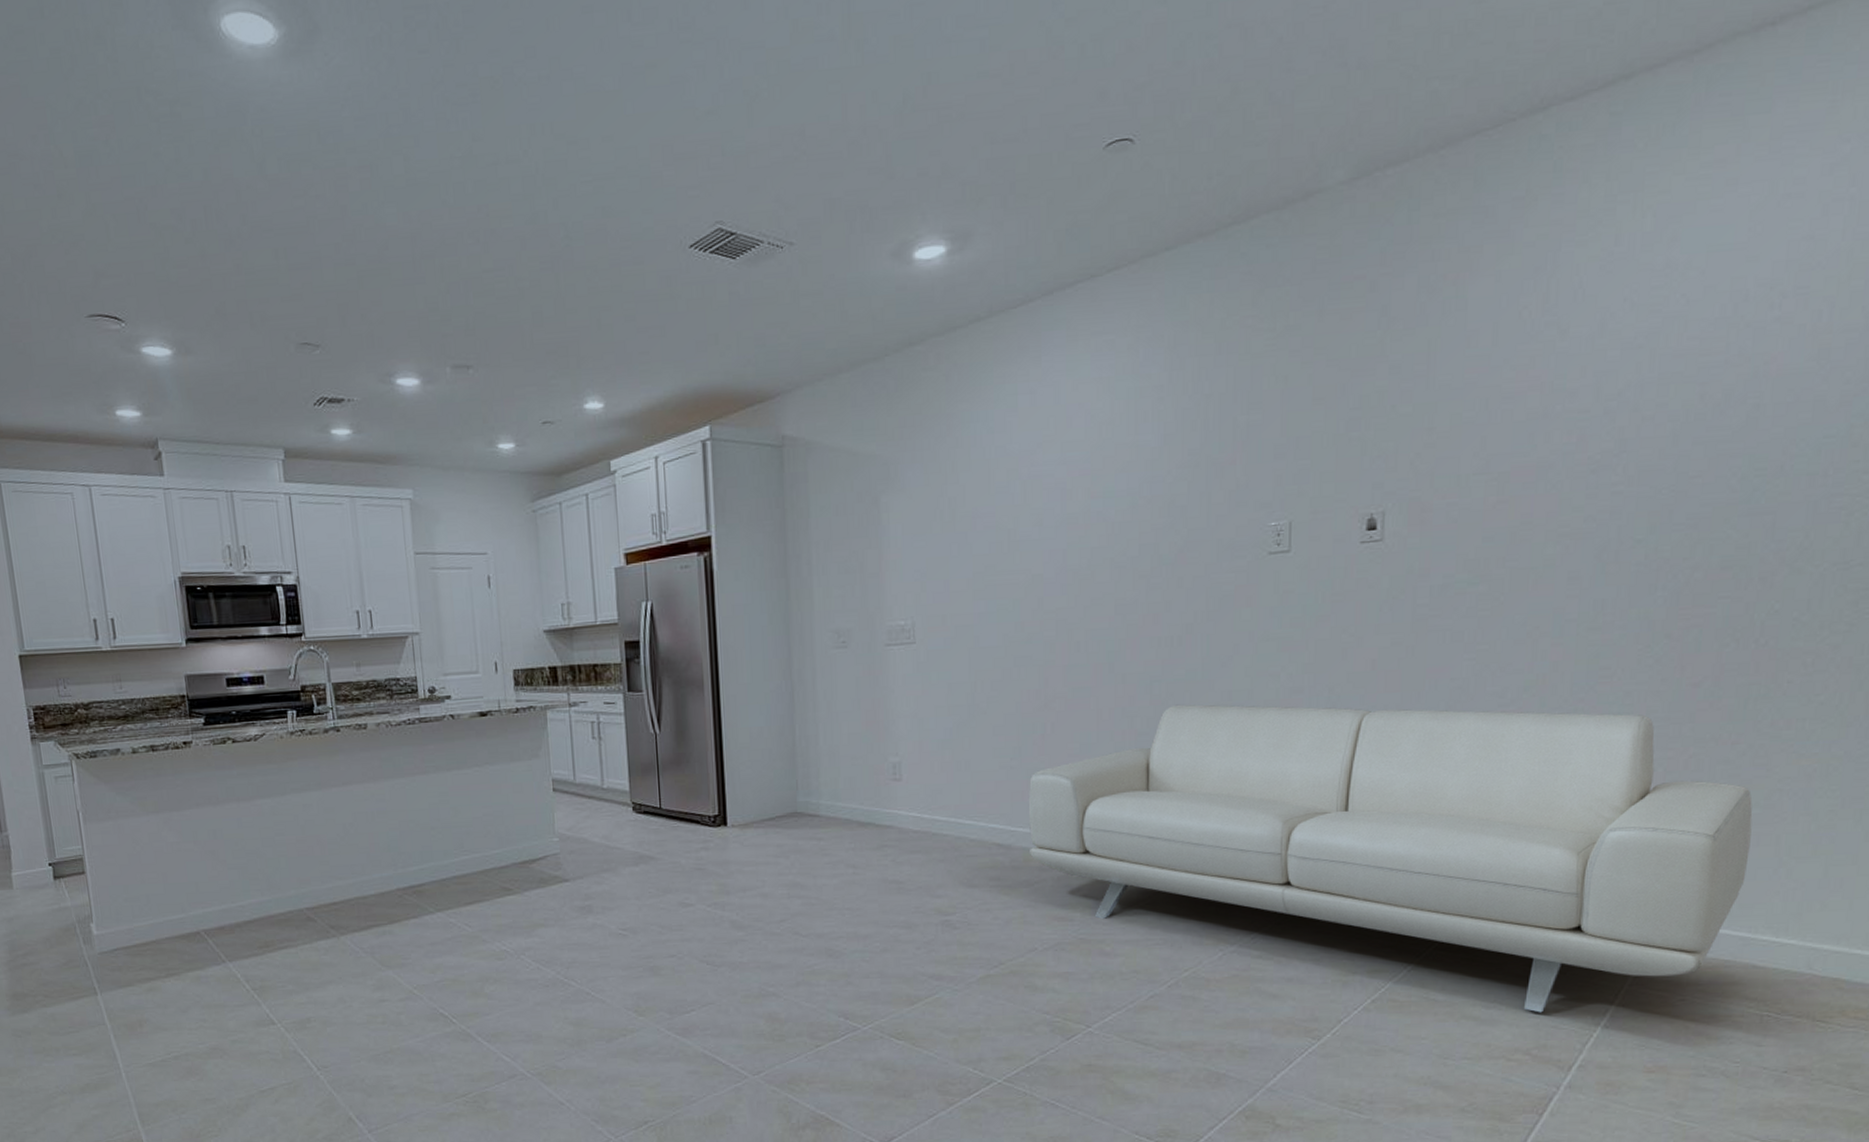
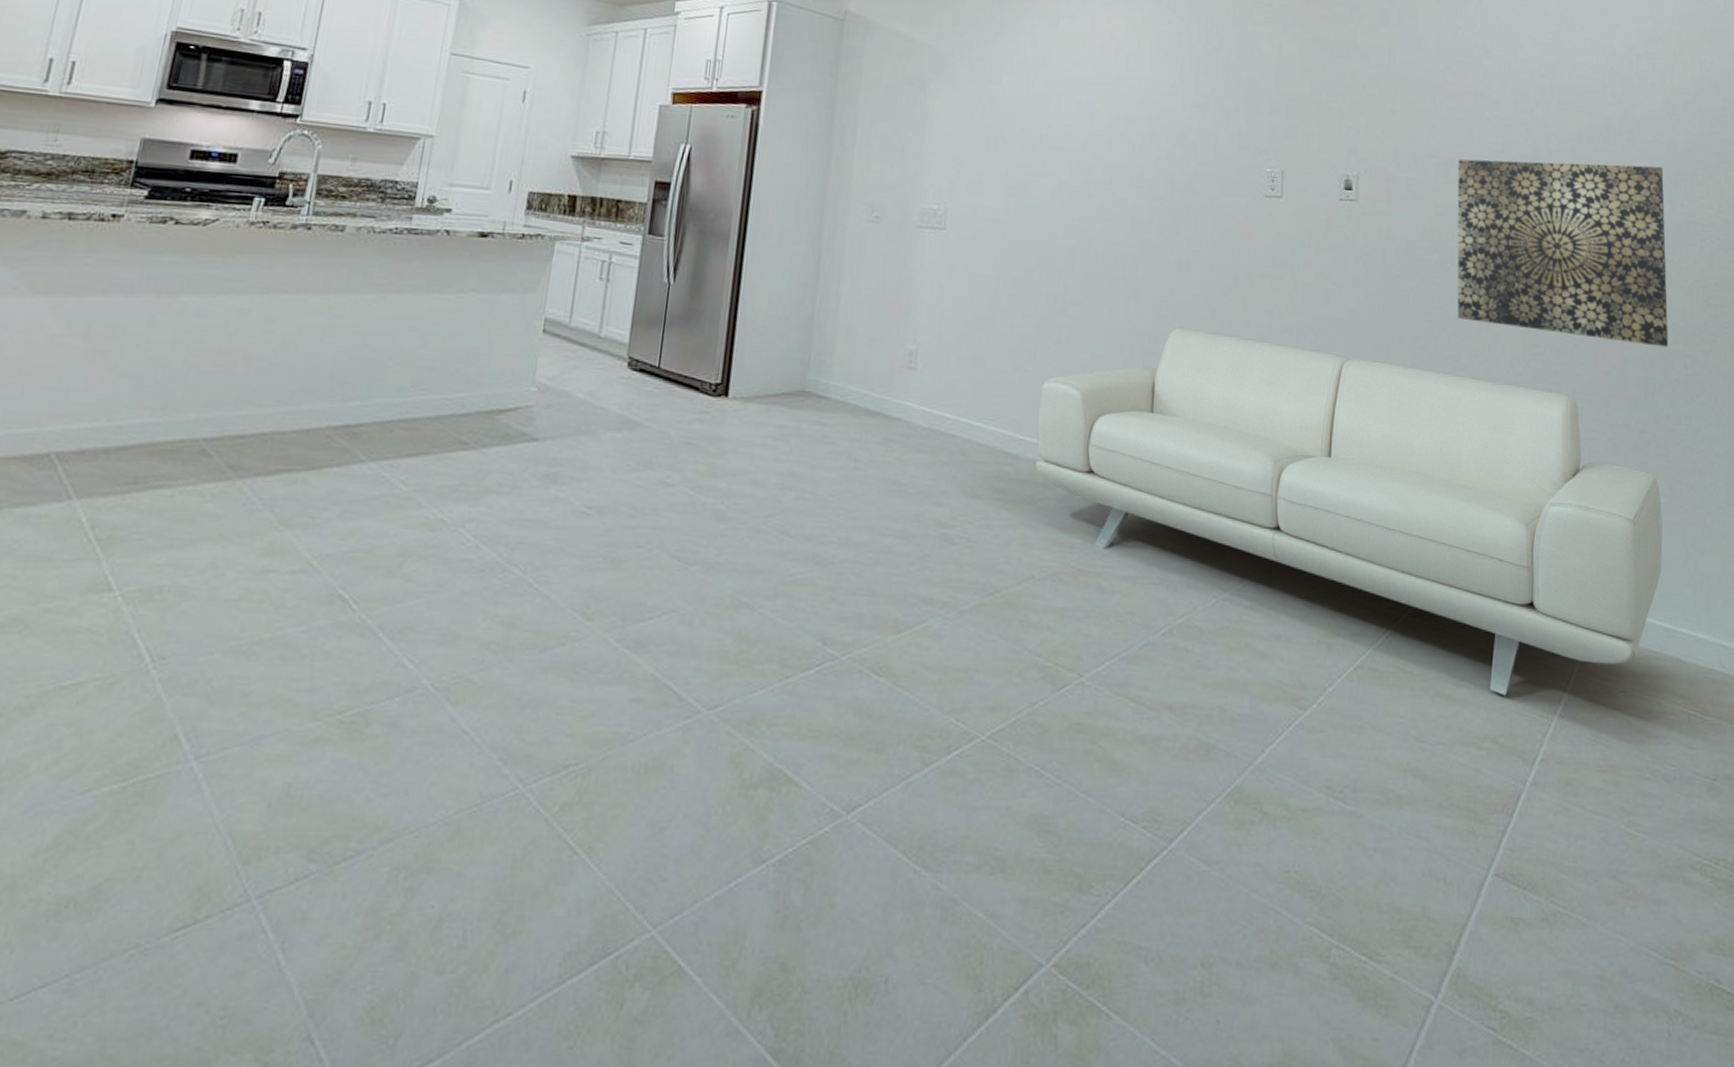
wall art: none [1505,432,1803,652] -> present [1458,159,1669,347]

